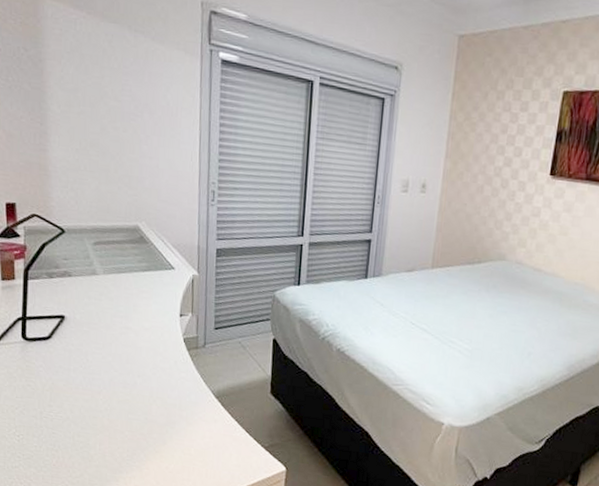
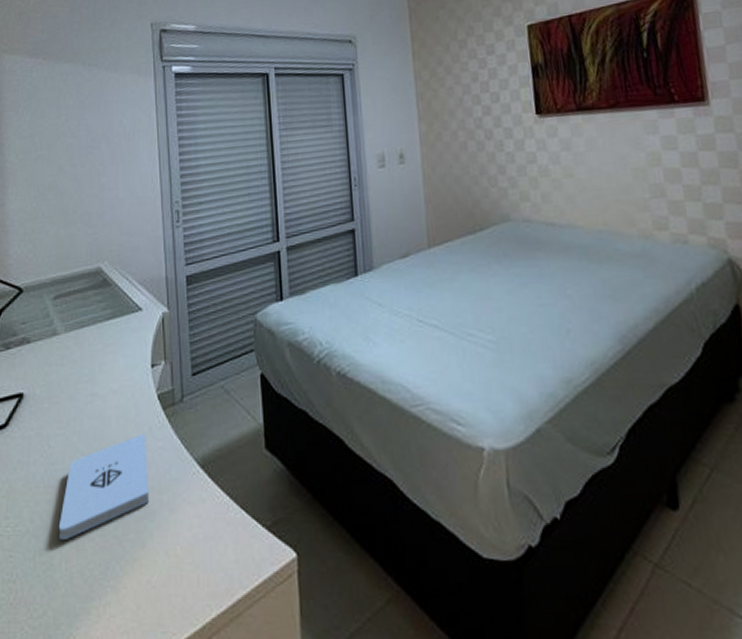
notepad: none [94,365,172,430] -> present [58,433,150,541]

